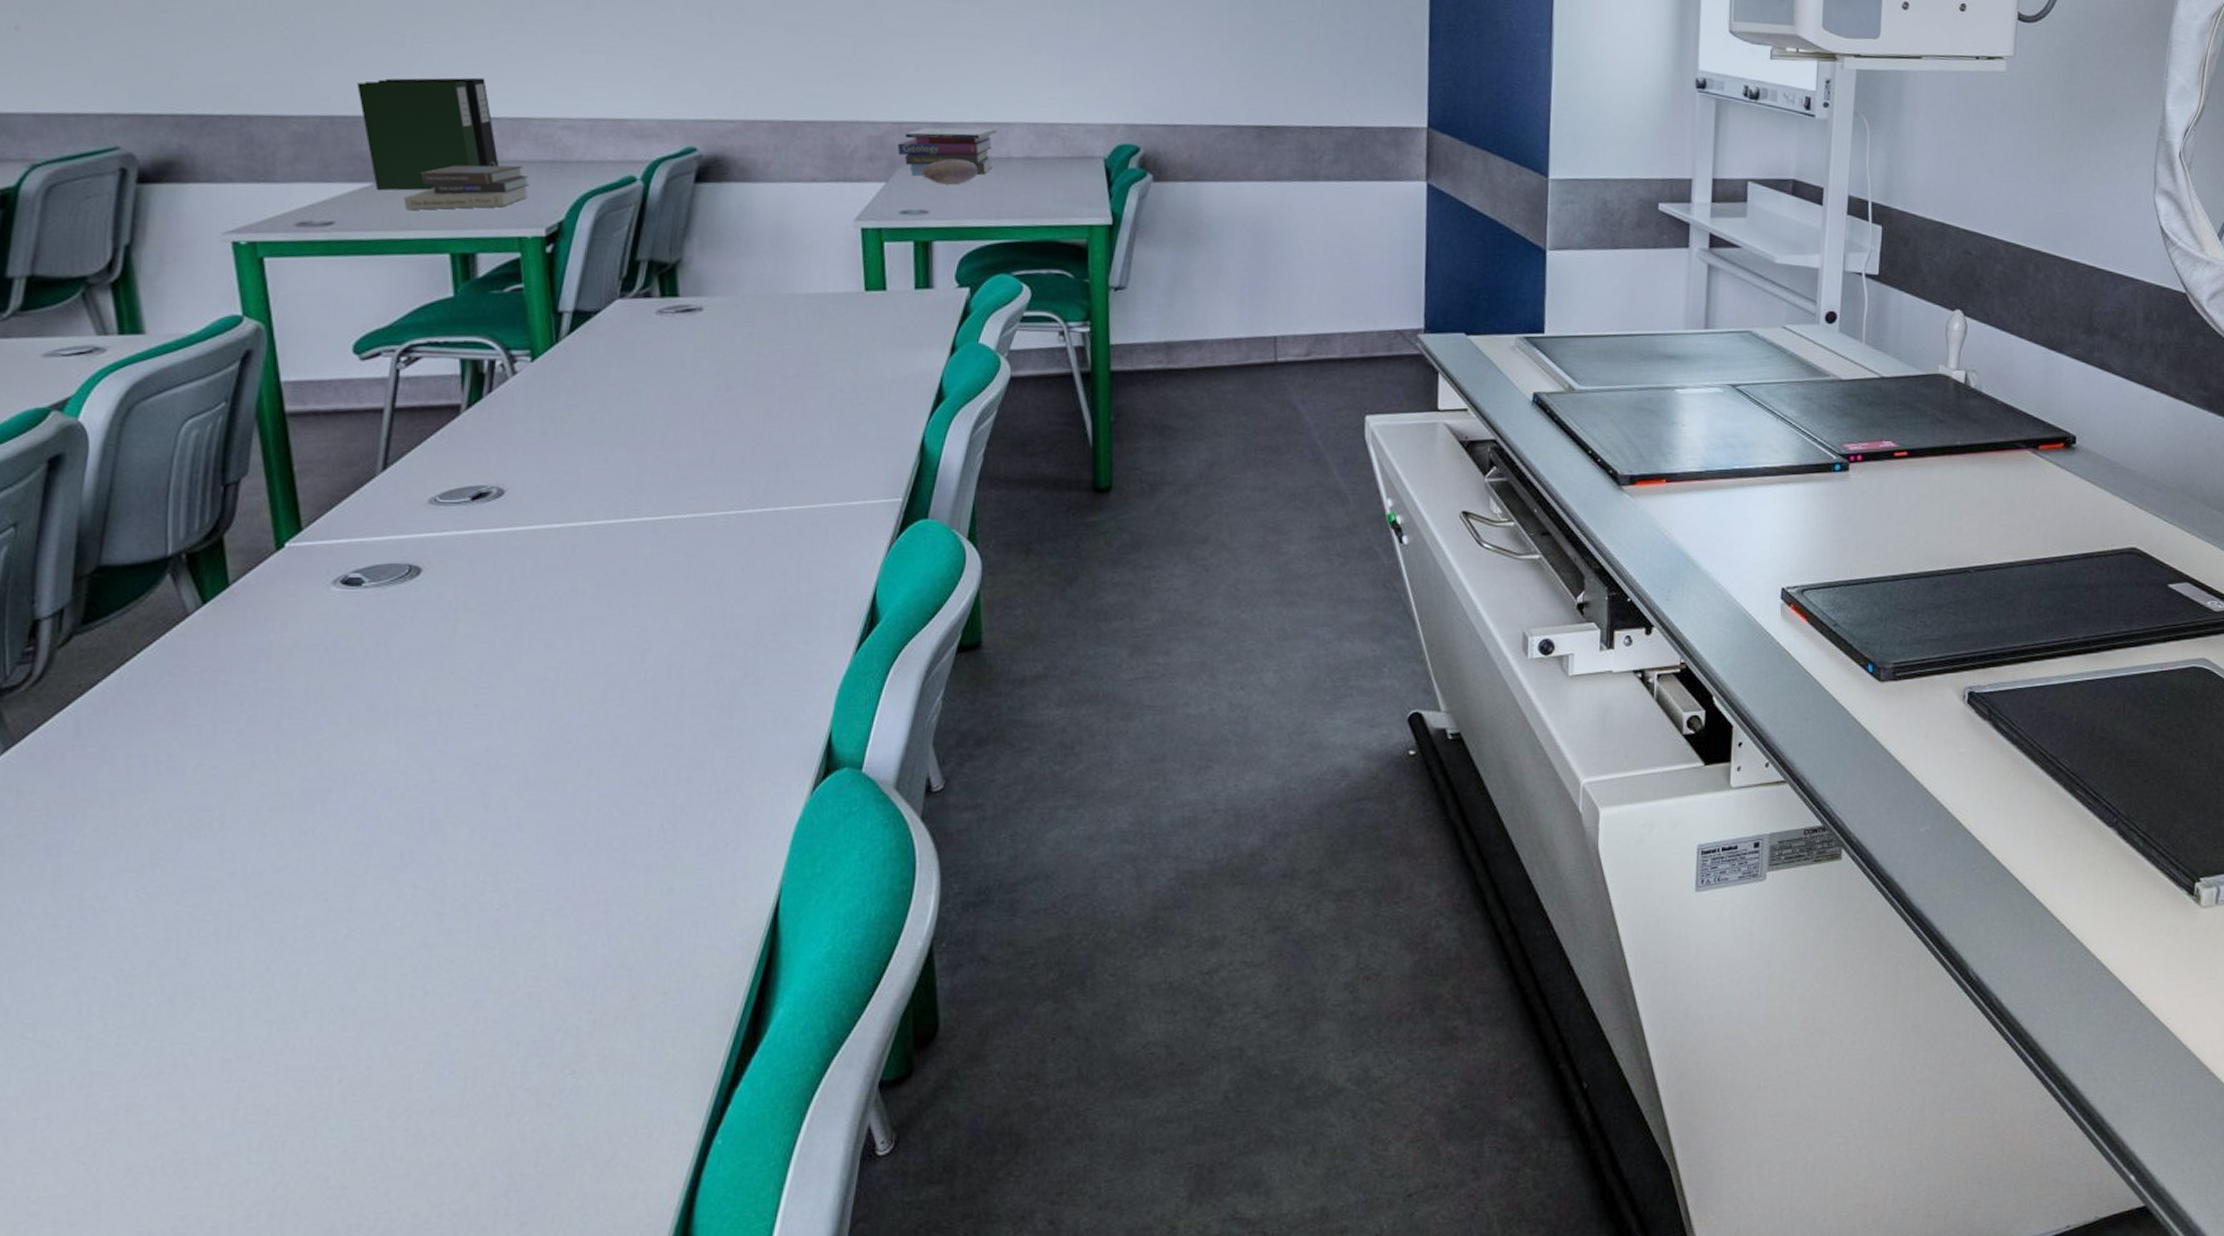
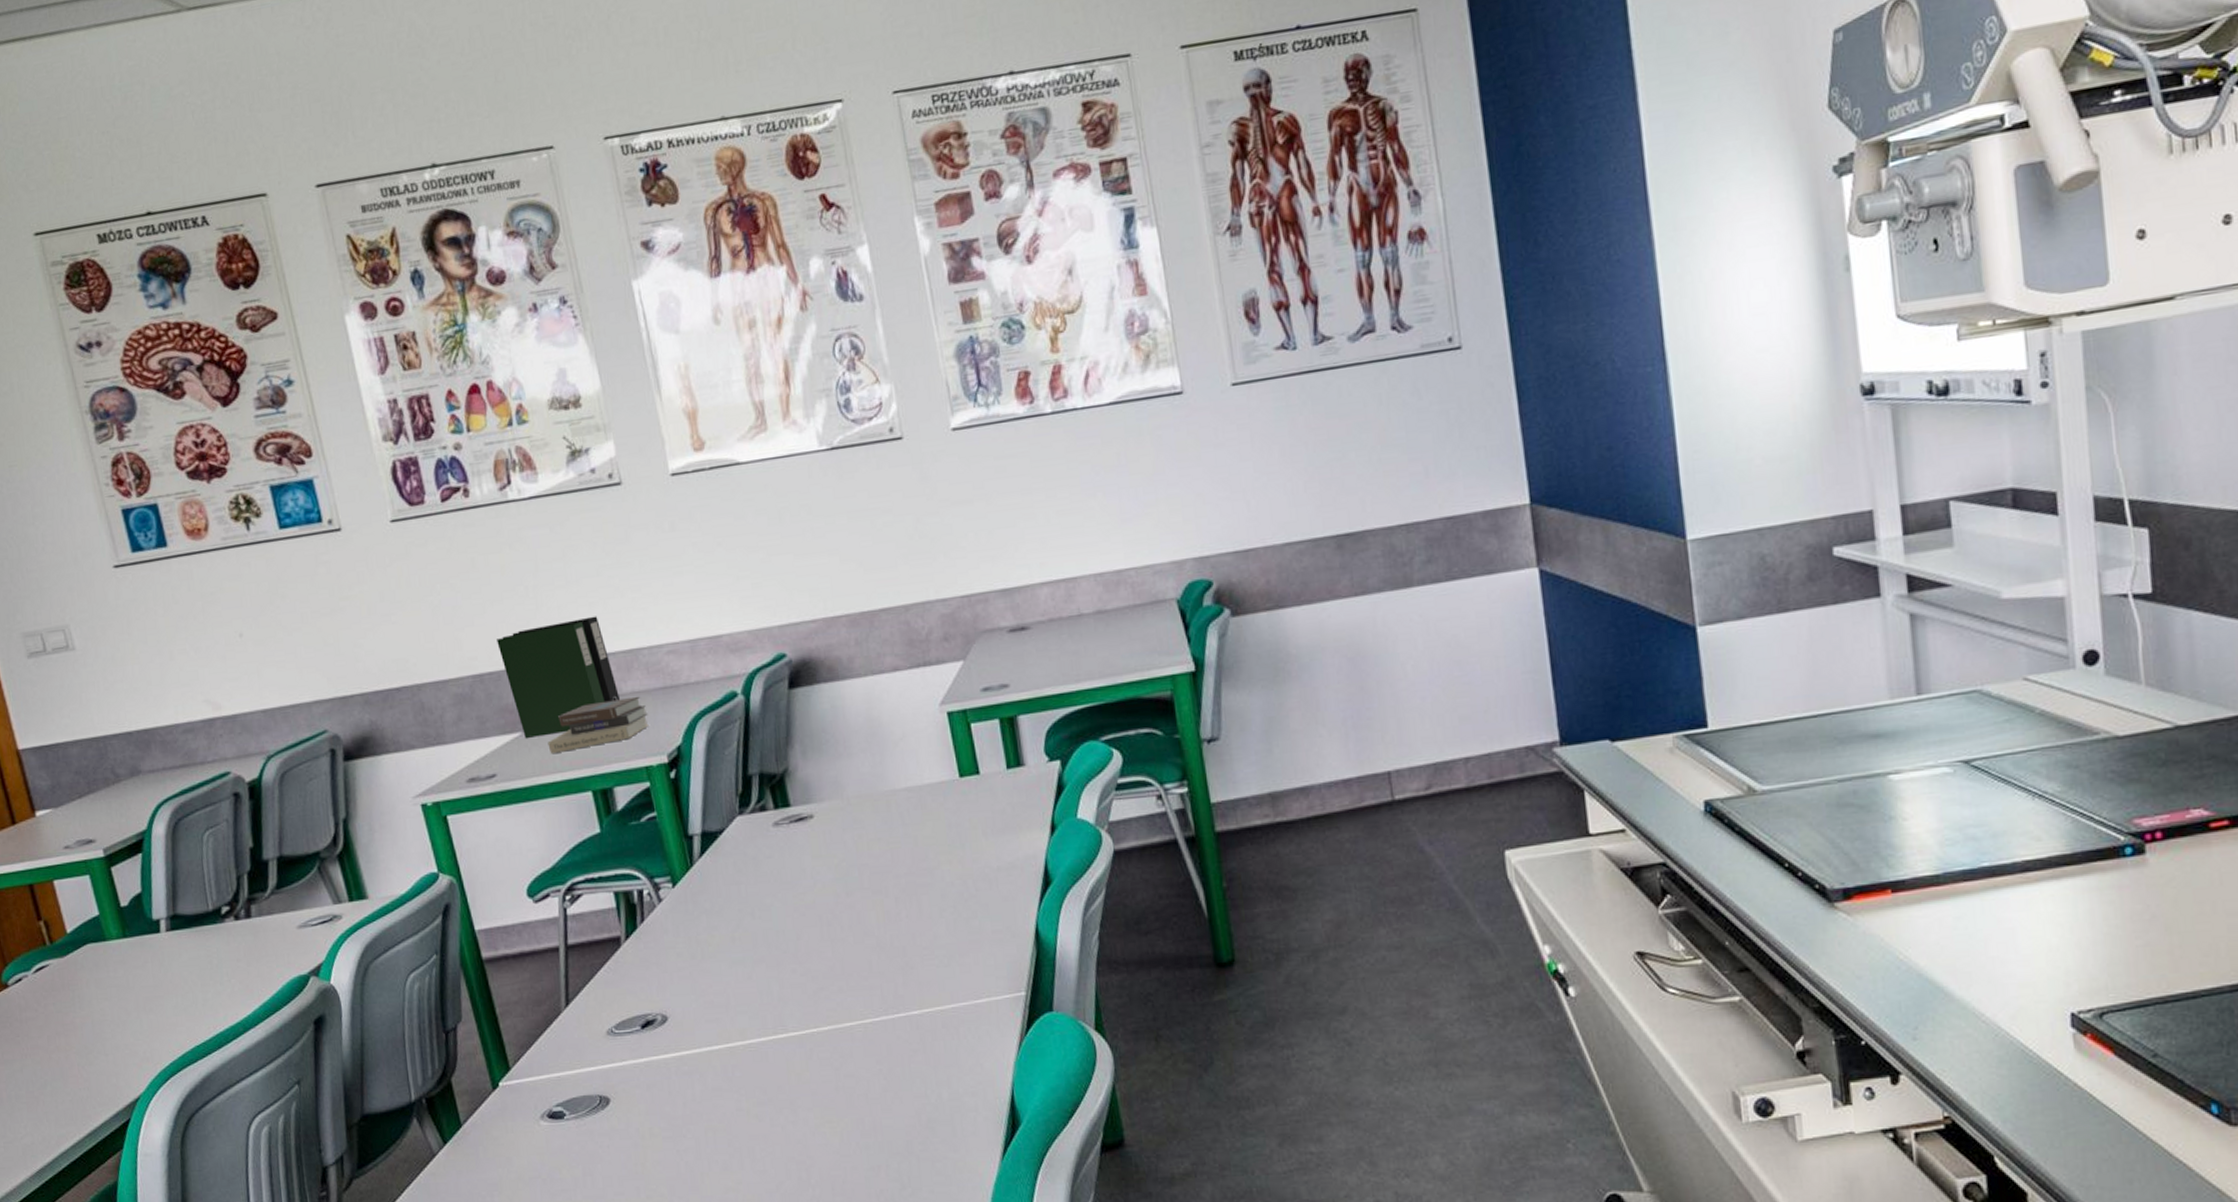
books: present [898,127,997,176] -> none [970,586,1065,649]
brain model: present [921,158,978,185] -> none [996,624,1051,654]

